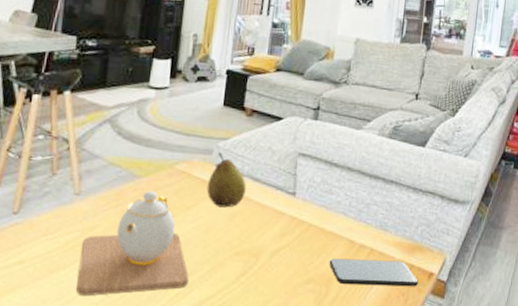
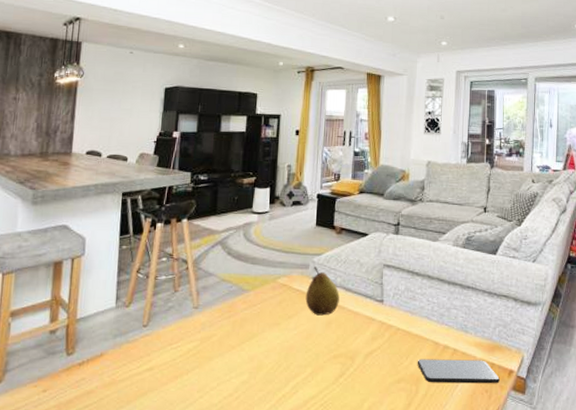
teapot: present [76,191,190,297] -> none [198,303,294,399]

